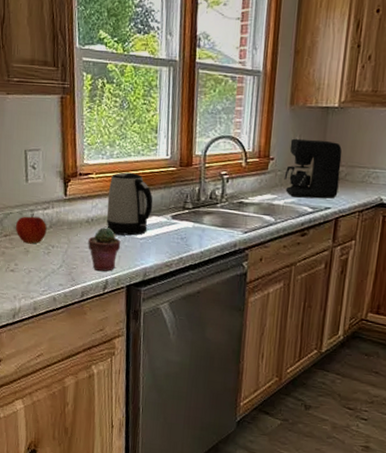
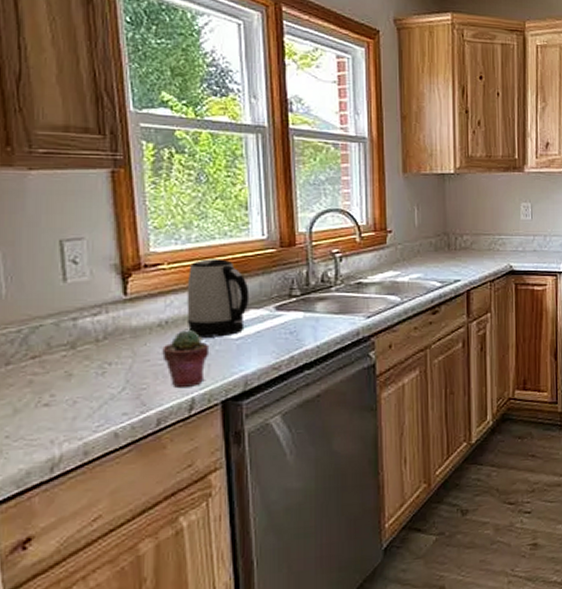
apple: present [16,213,47,244] -> none [50,322,99,365]
coffee maker: present [284,138,342,199] -> none [406,208,466,272]

